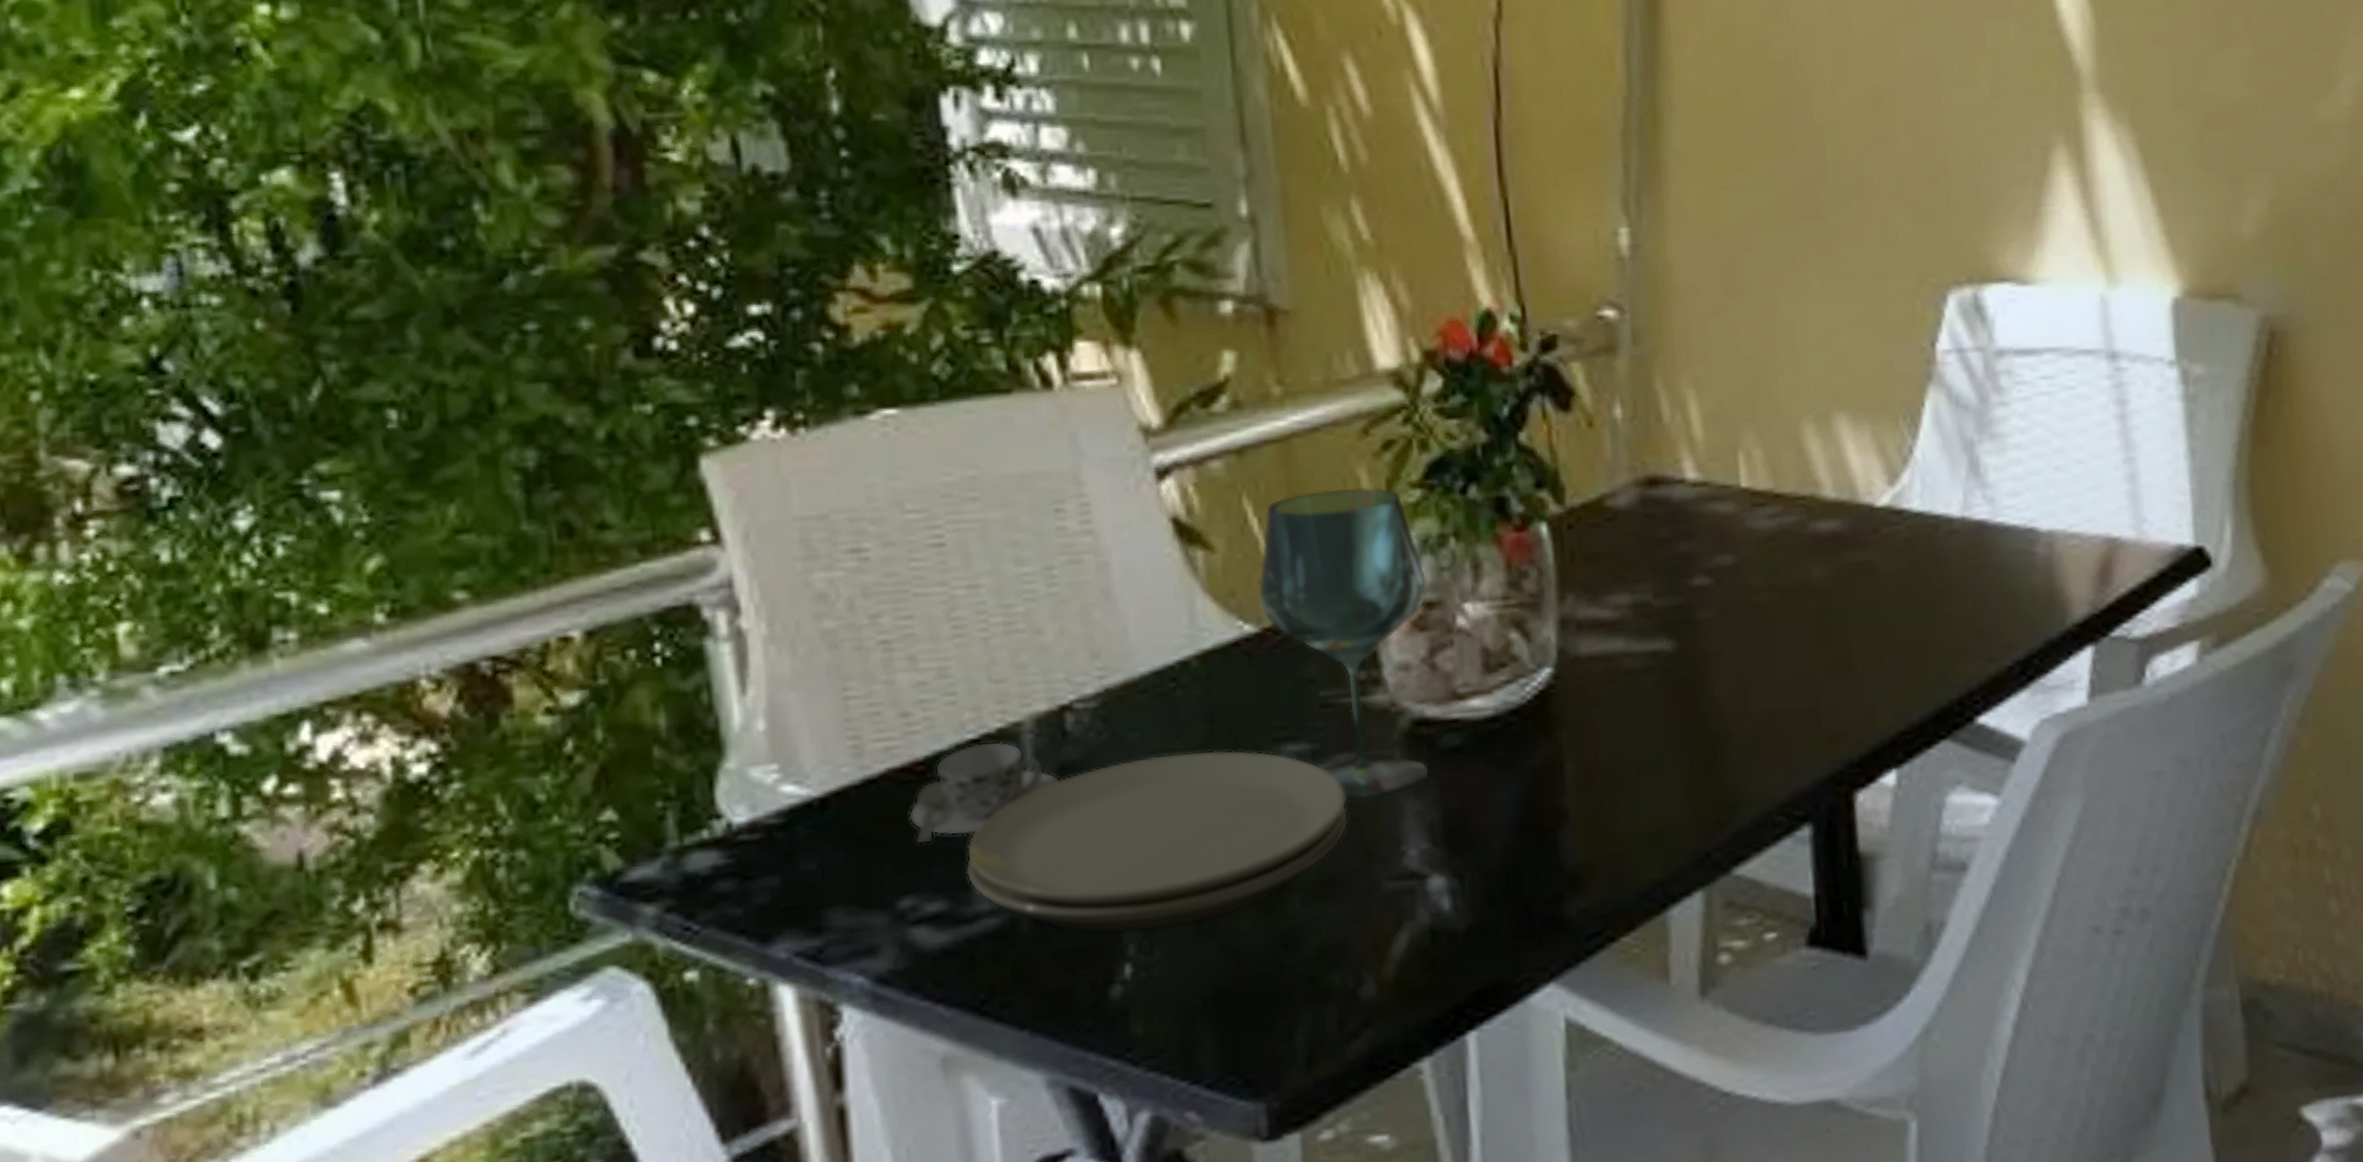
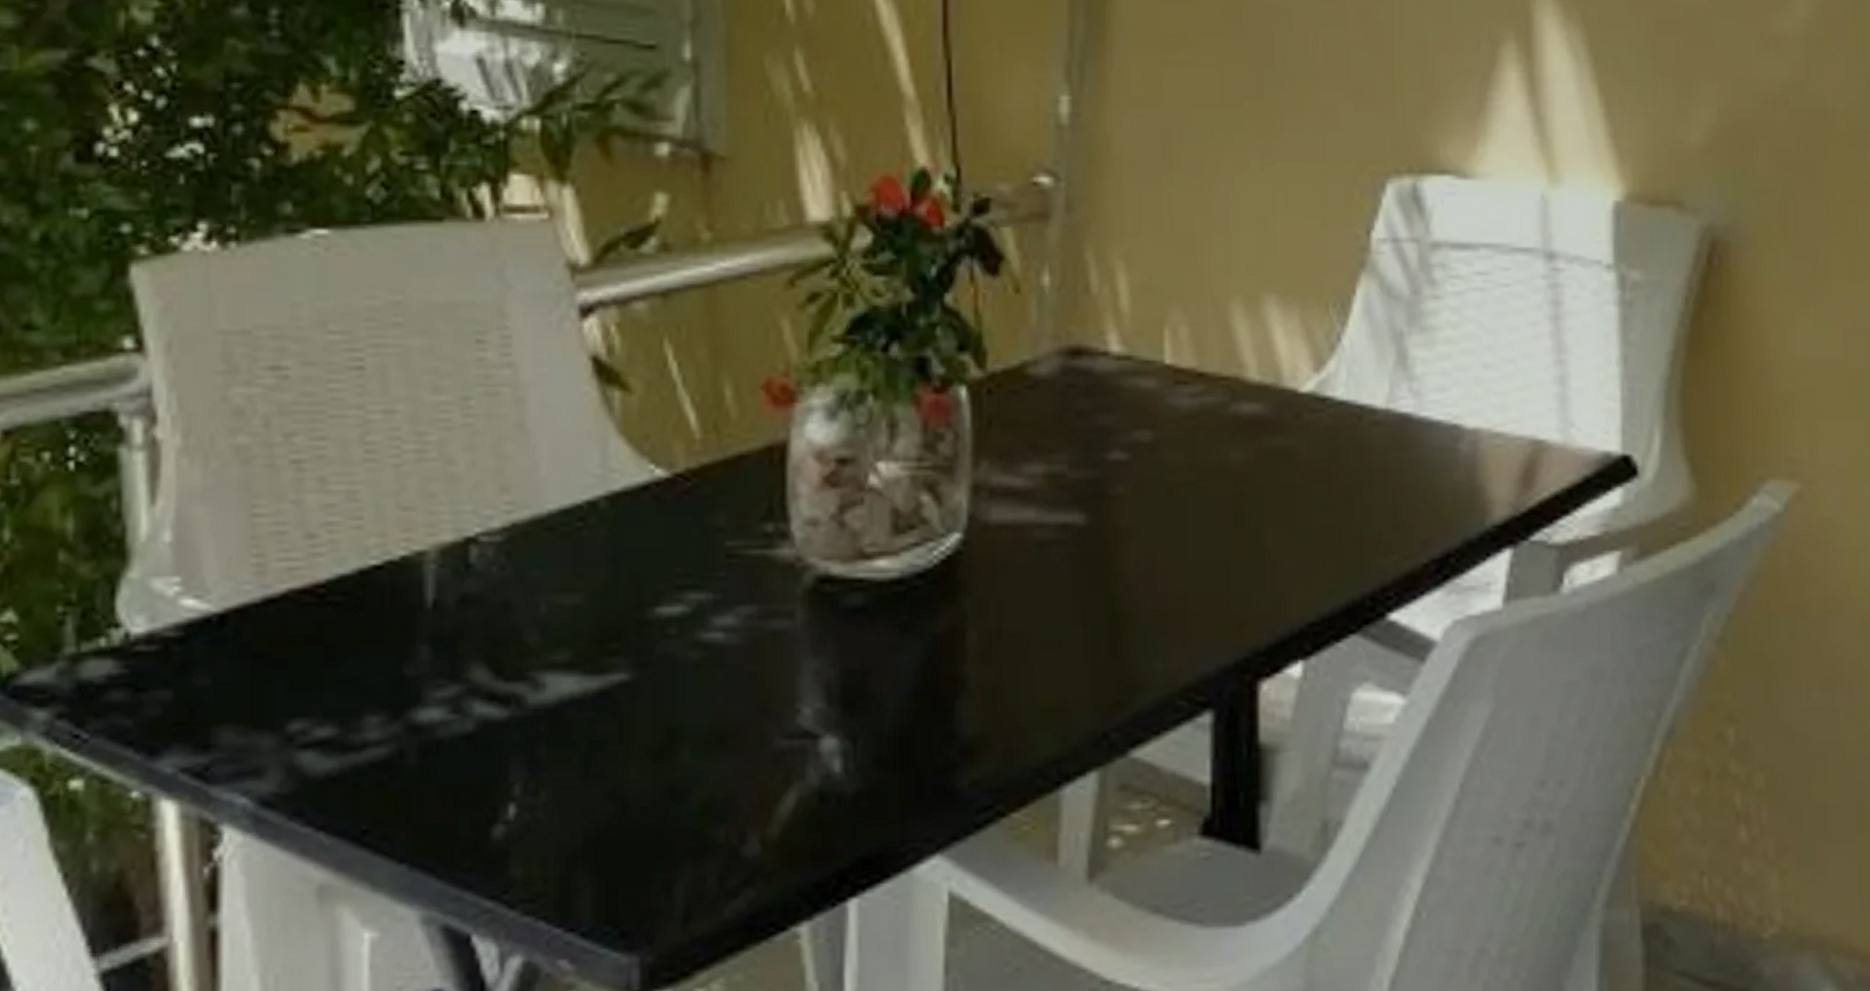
teacup: present [909,741,1059,845] -> none [306,568,458,669]
plate: present [966,750,1348,934] -> none [358,593,745,773]
wine glass: present [1258,487,1430,806] -> none [673,338,843,659]

